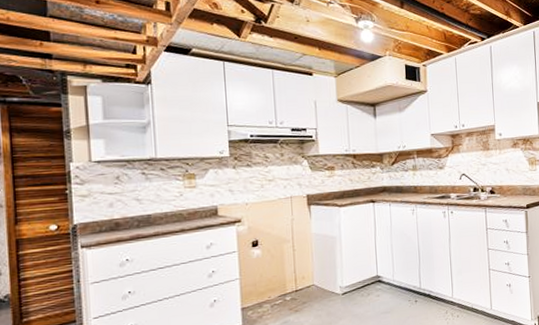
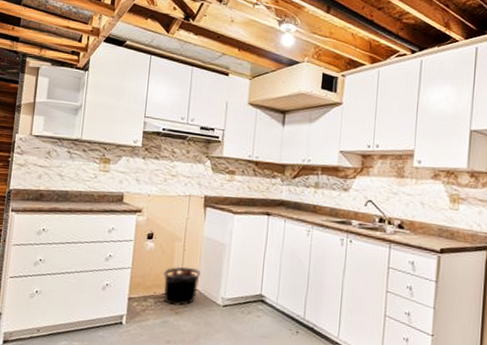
trash bin: none [276,264,315,305] -> present [163,266,201,306]

